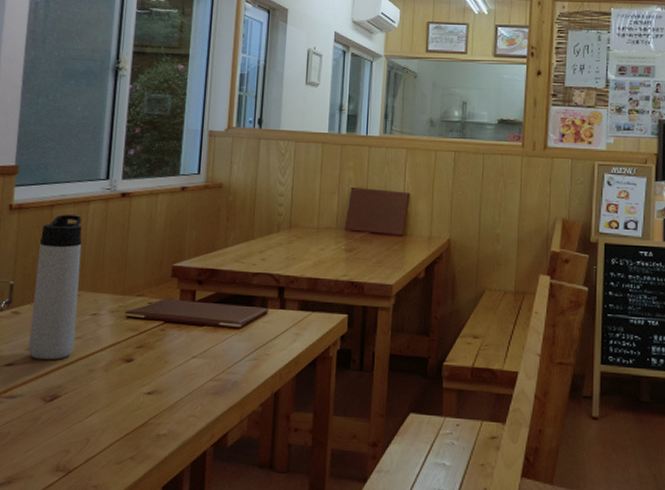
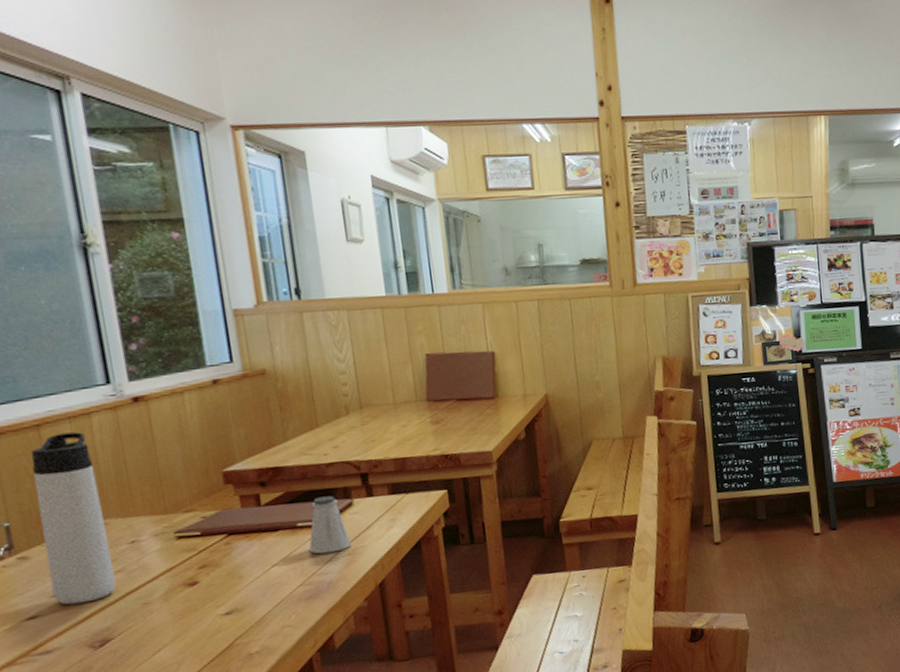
saltshaker: none [224,302,259,355] -> present [308,496,351,554]

